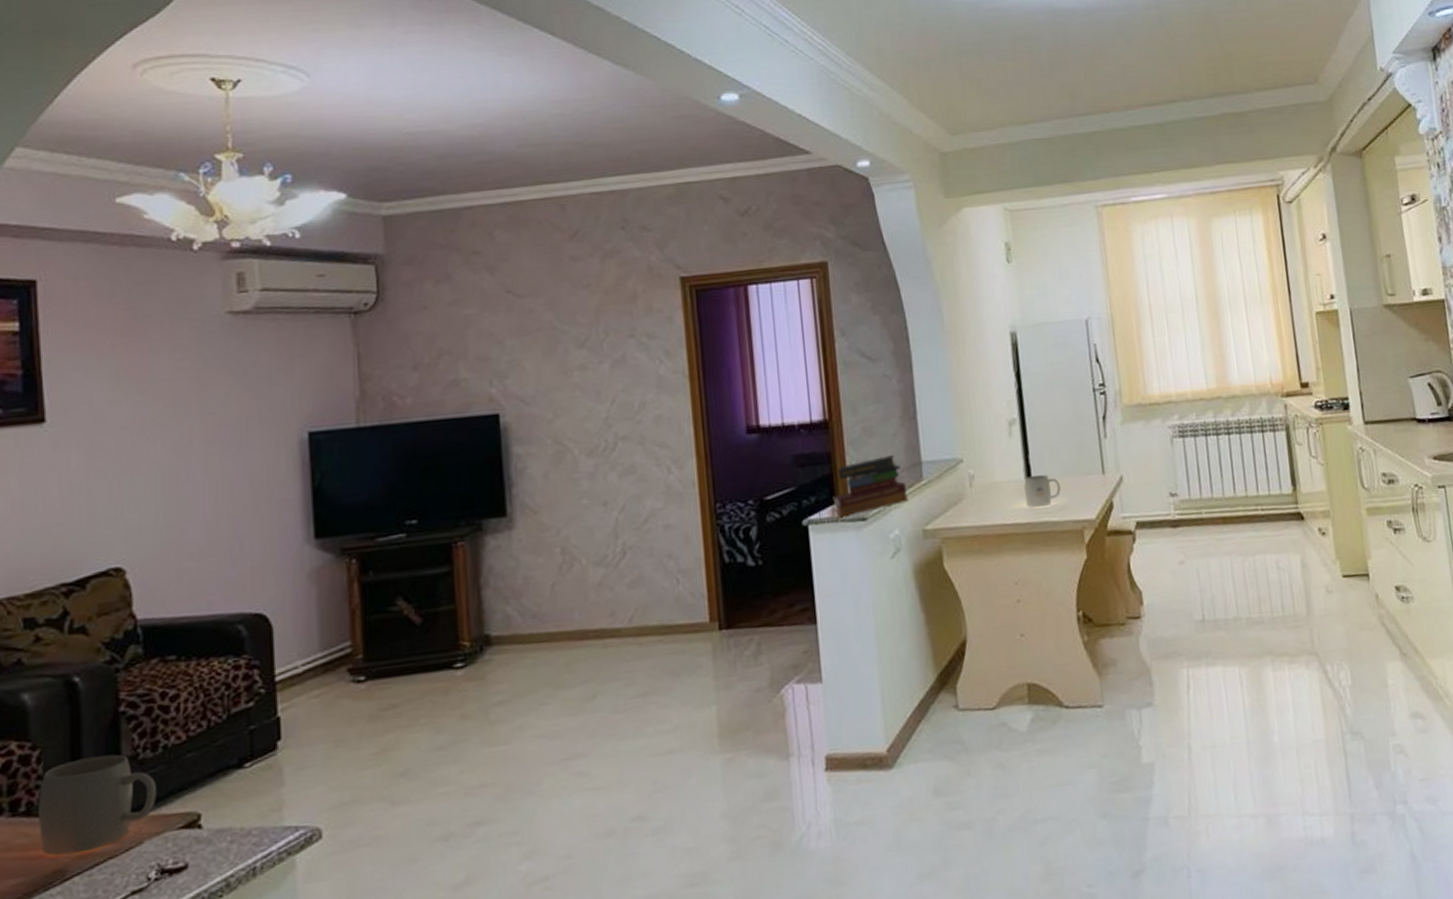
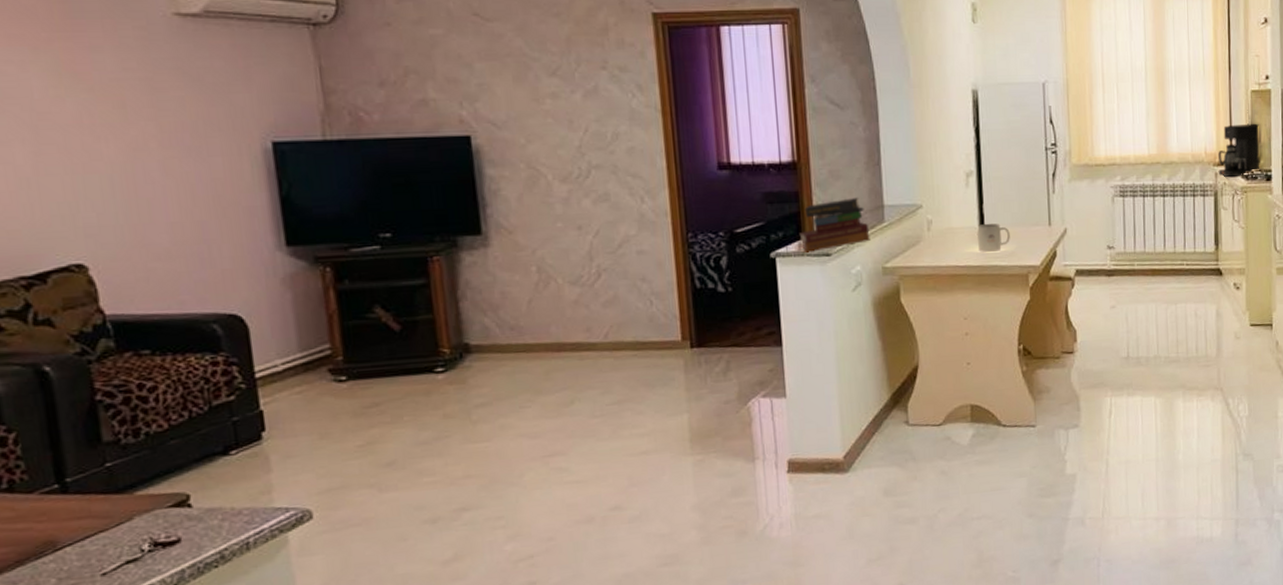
mug: present [38,754,156,857] -> none [19,439,143,529]
coffee maker: none [1285,348,1336,408] -> present [1218,123,1260,177]

